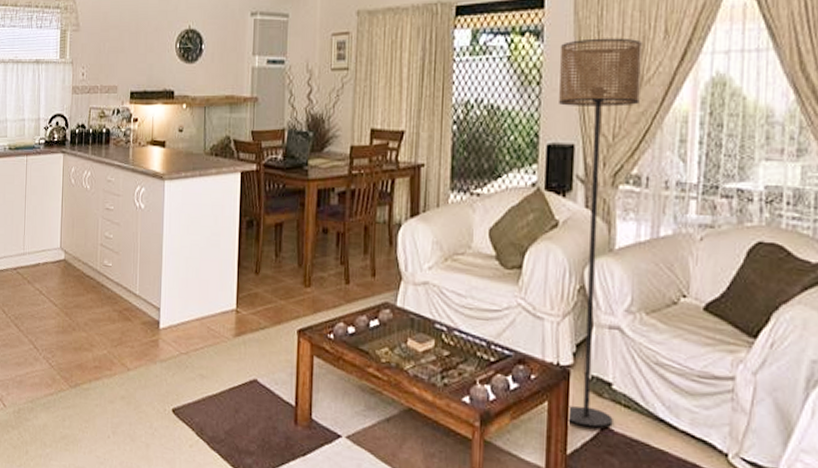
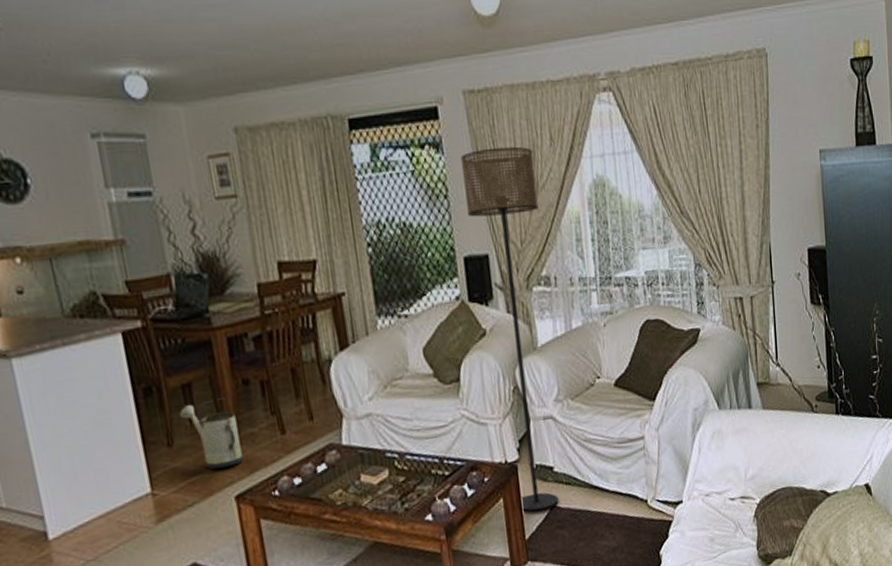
watering can: none [268,240,311,302] -> present [178,397,243,469]

